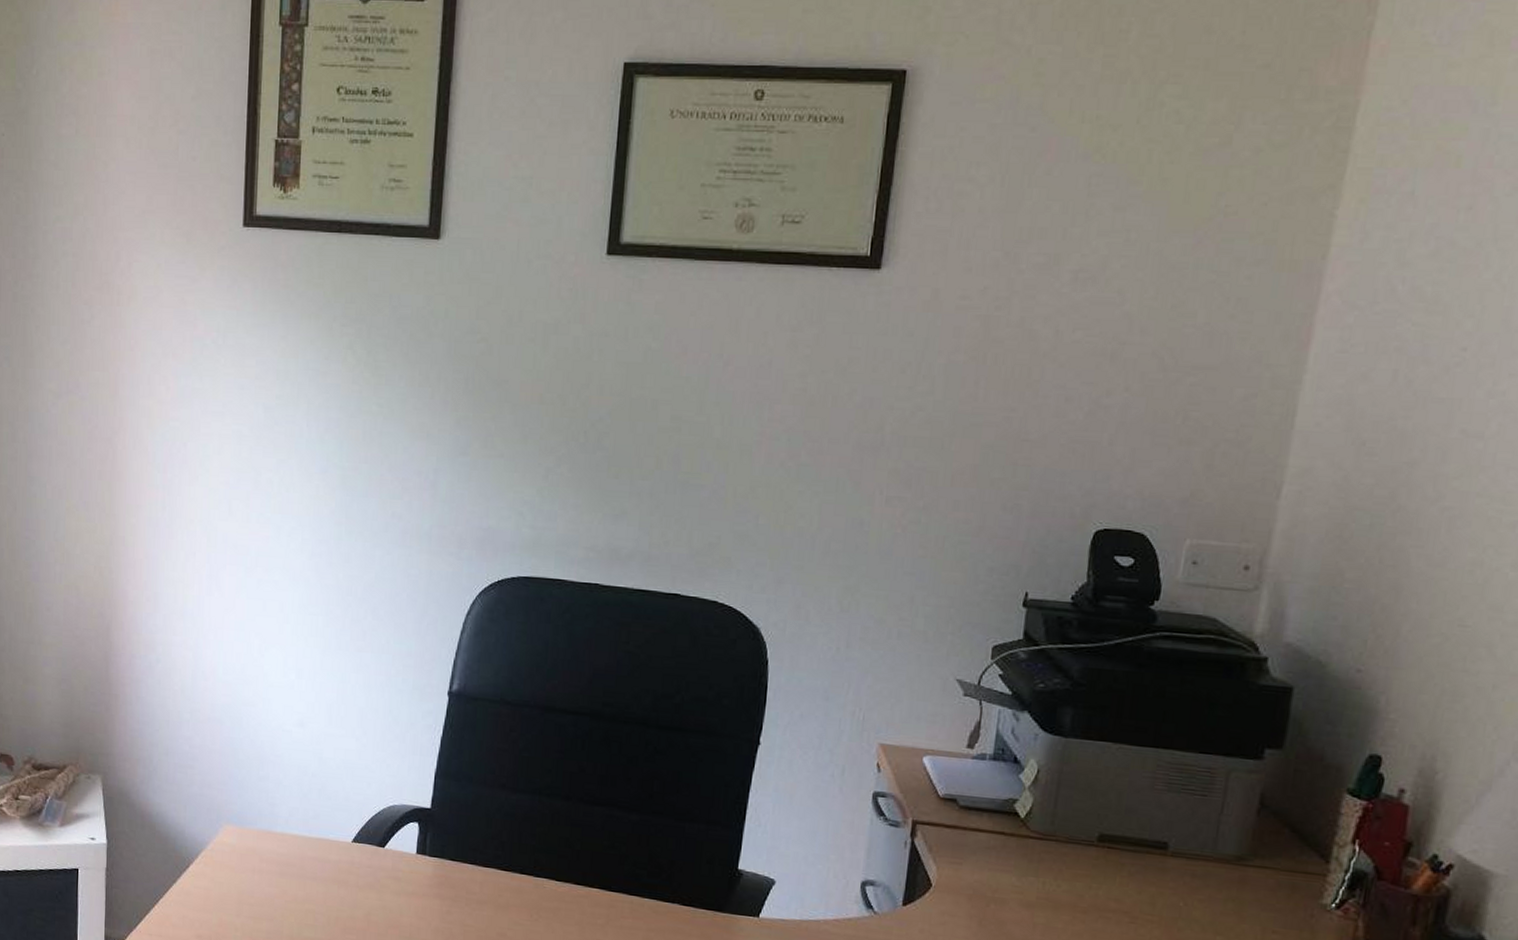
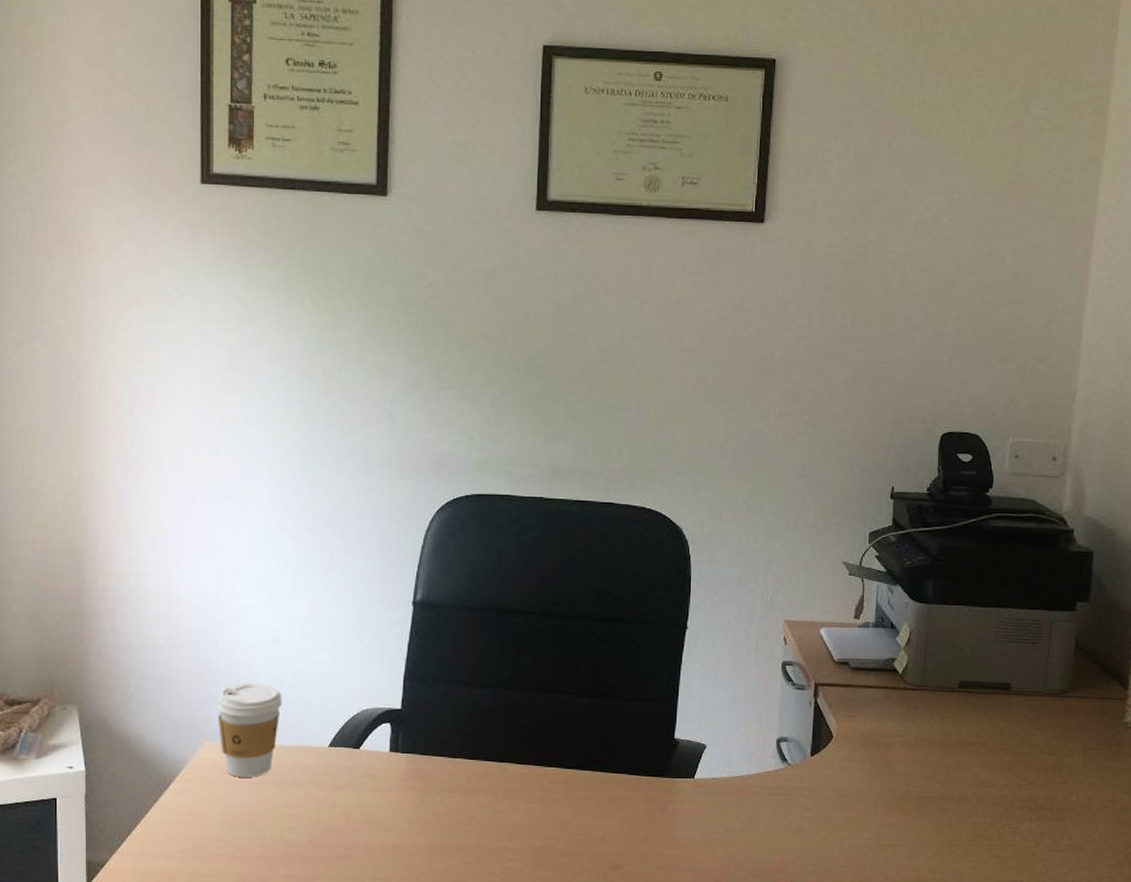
coffee cup: none [239,765,306,867] -> present [217,682,282,778]

